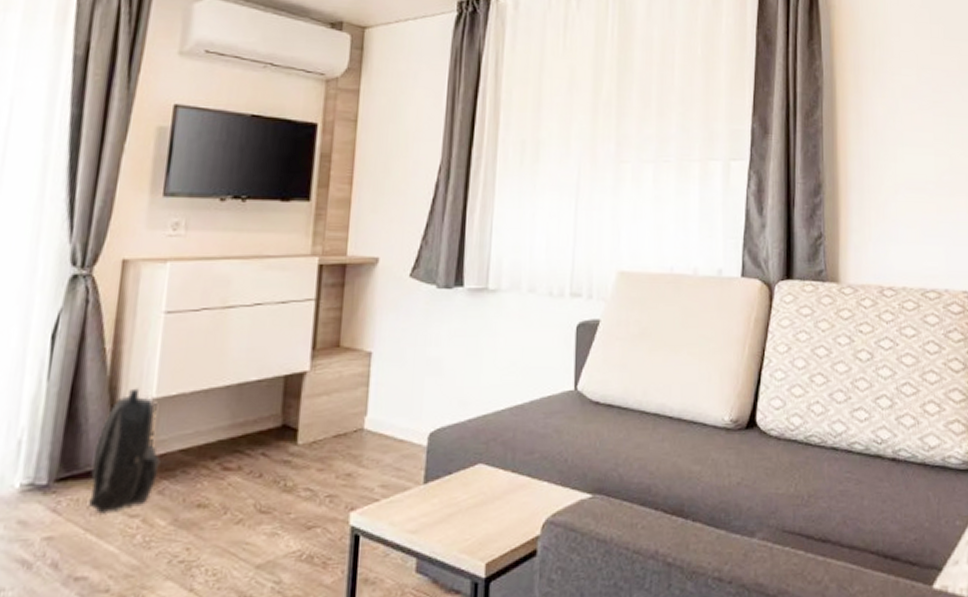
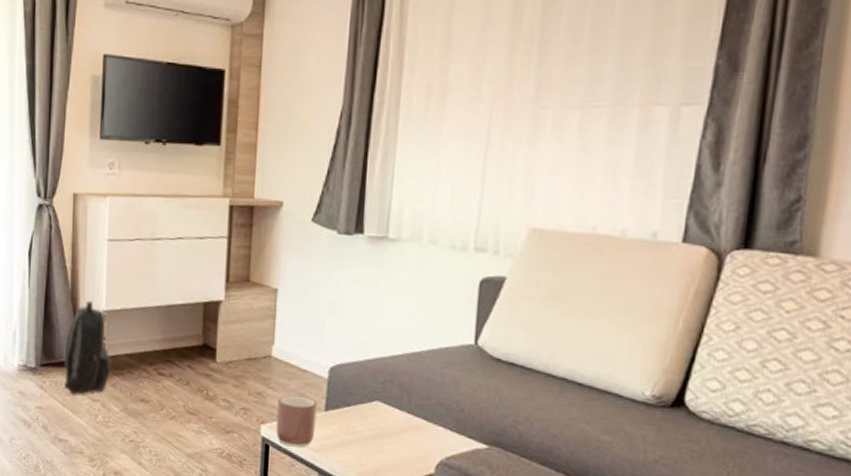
mug: none [368,470,415,533] -> present [276,395,317,448]

